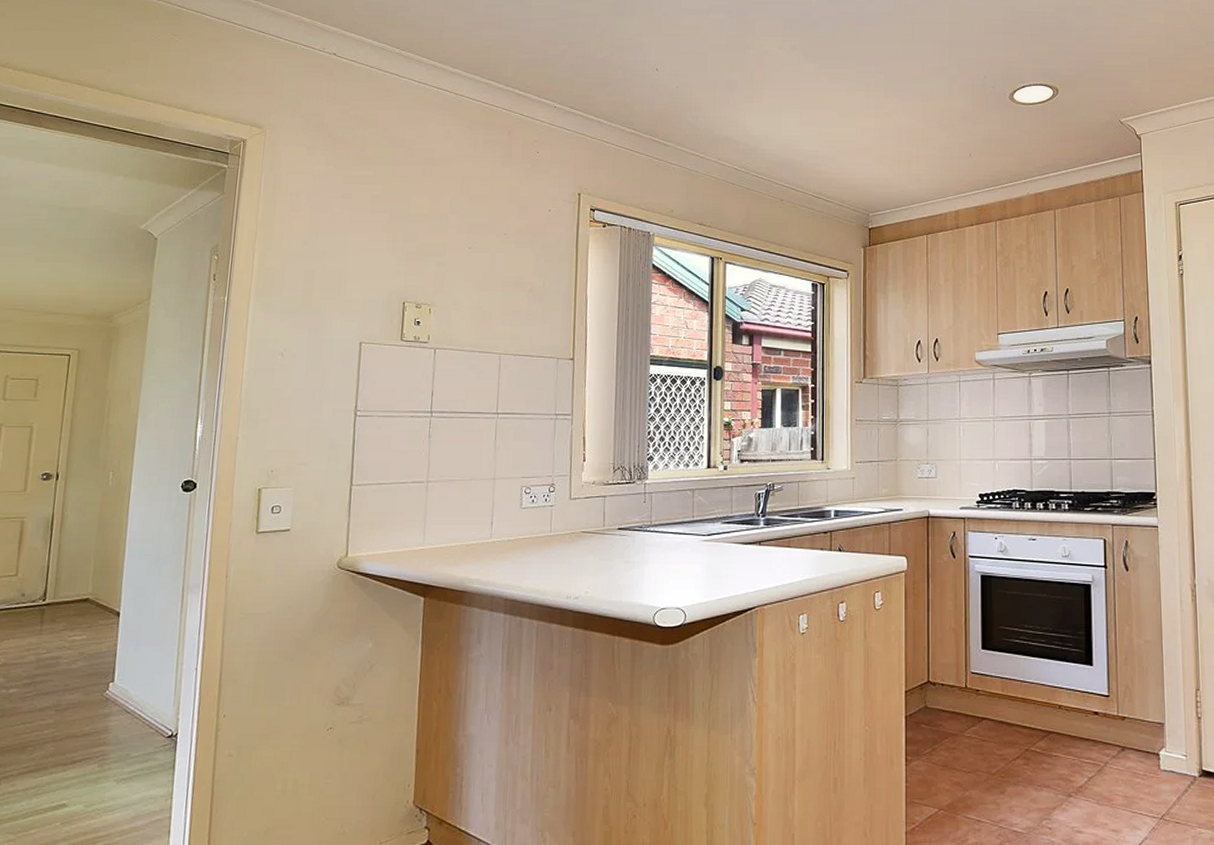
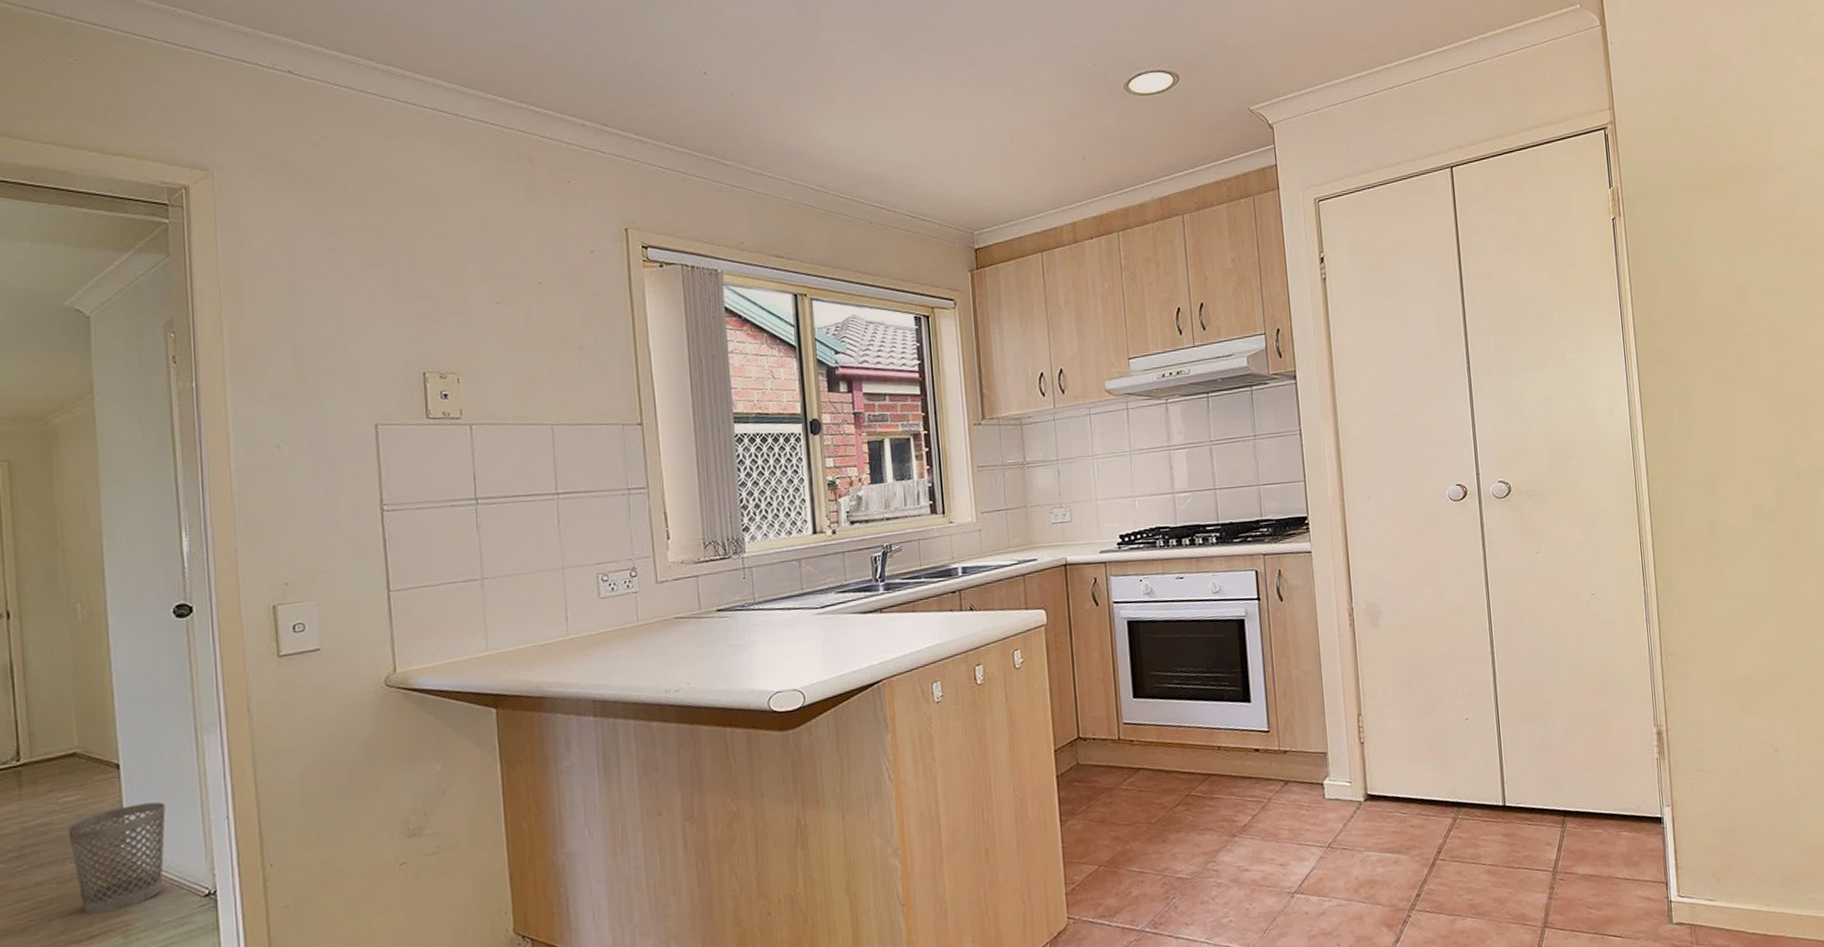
wastebasket: none [71,649,149,741] -> present [68,802,166,914]

